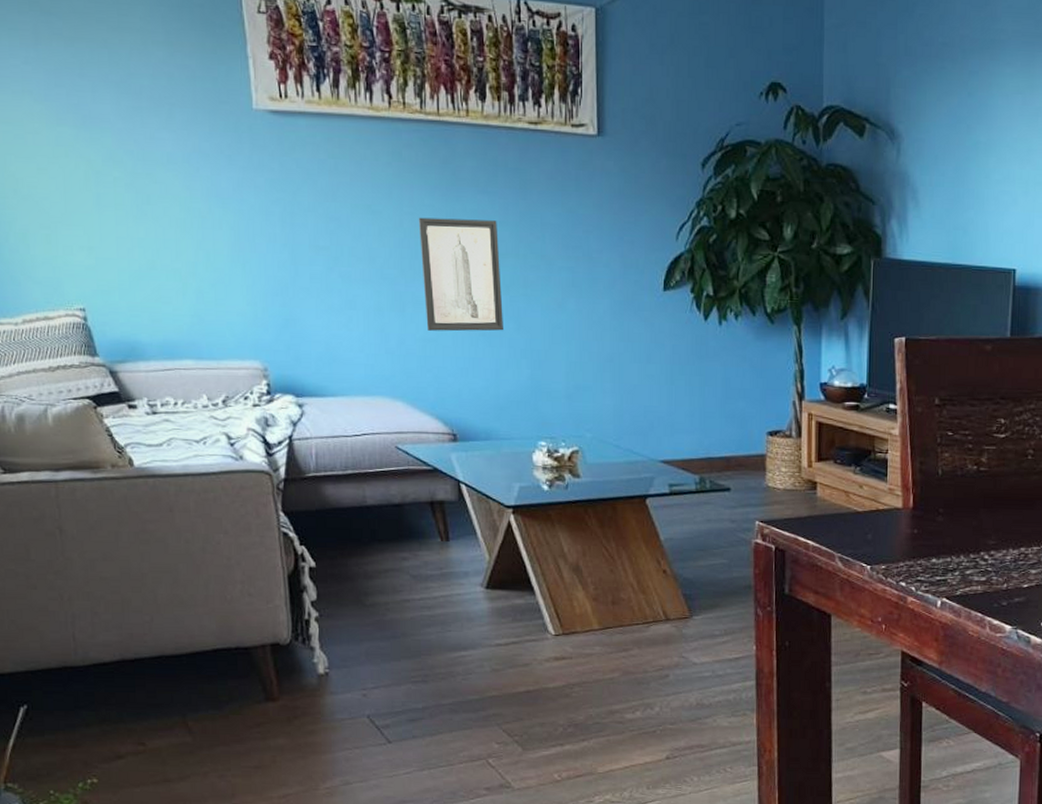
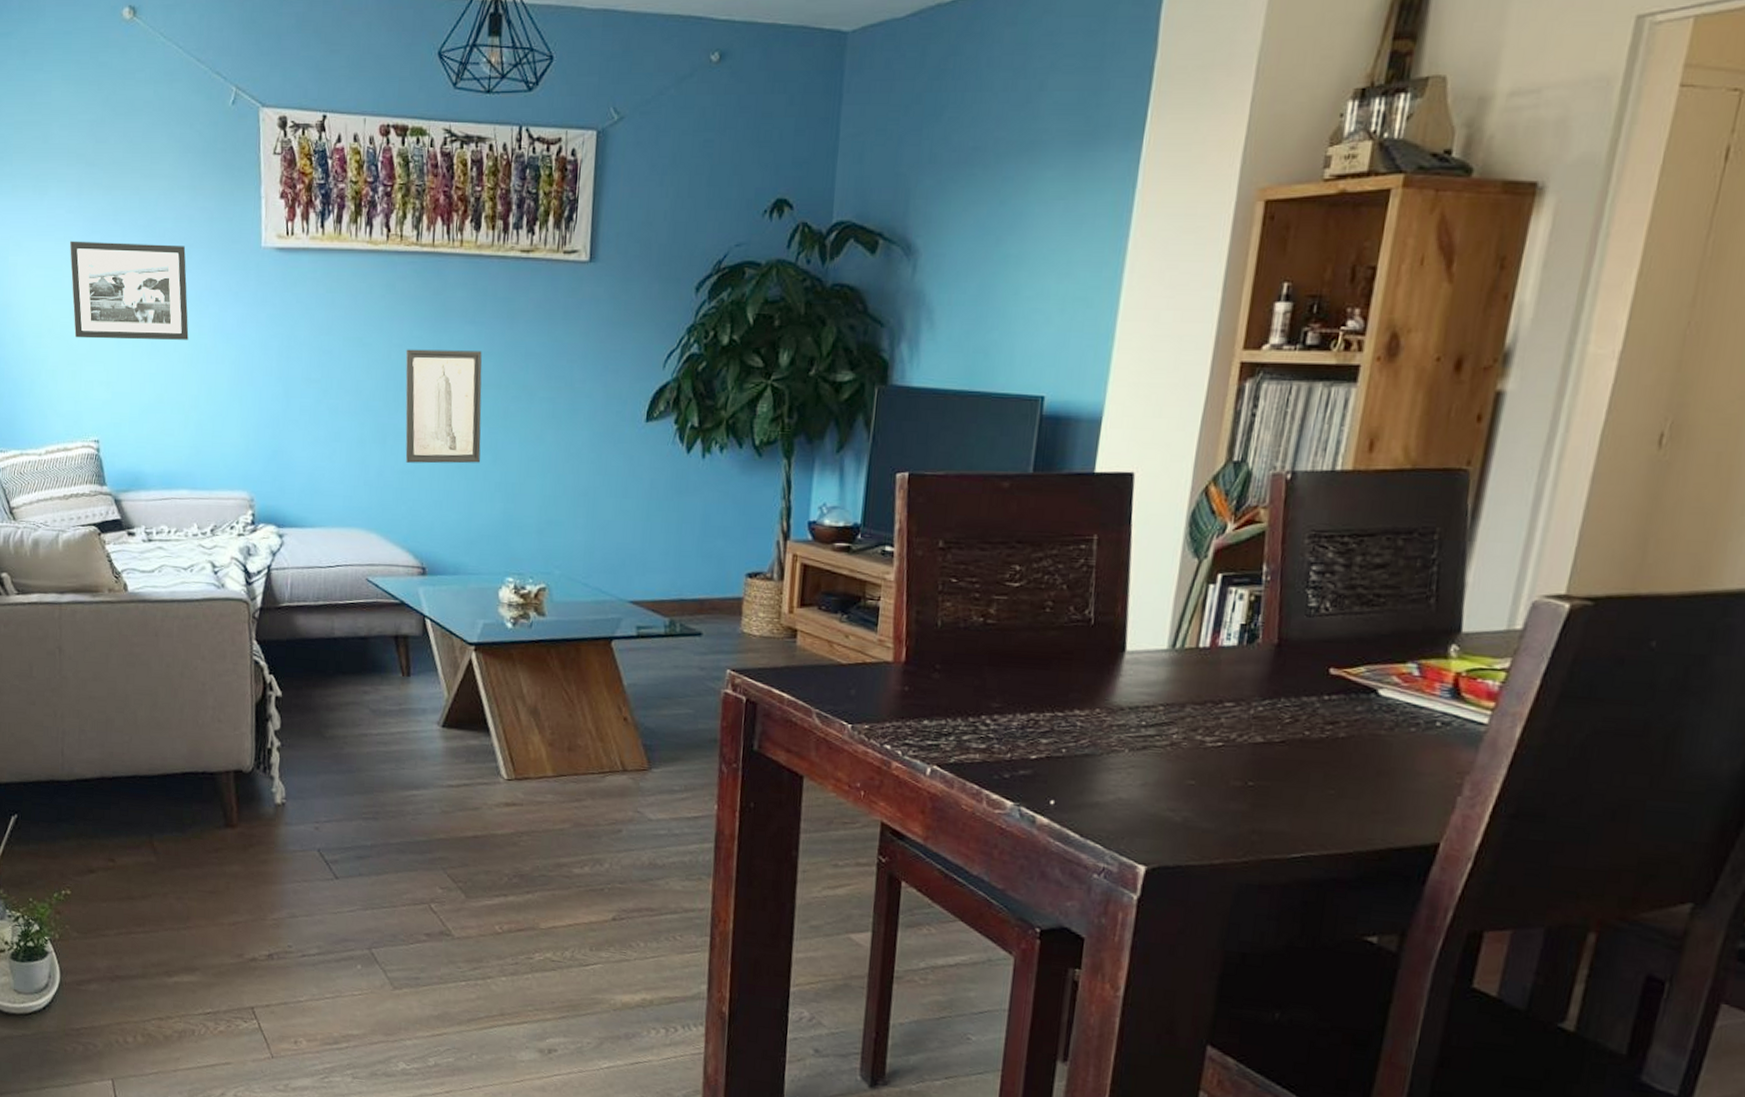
picture frame: none [29,94,179,204] -> present [69,241,189,340]

